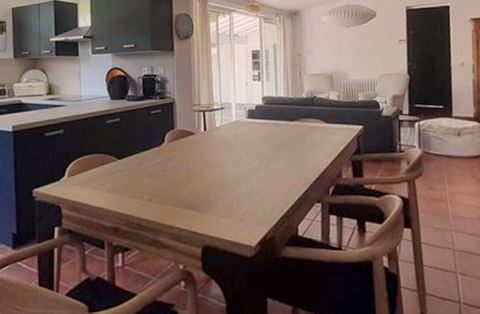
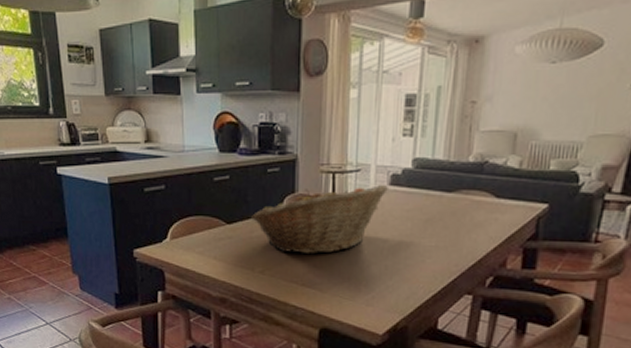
fruit basket: none [138,119,247,180] -> present [250,185,388,254]

